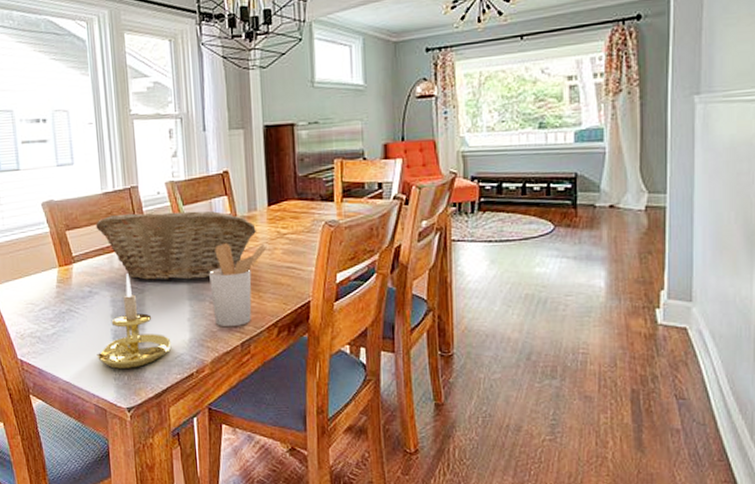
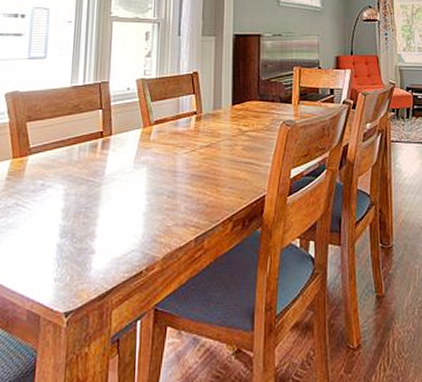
fruit basket: present [95,211,257,282] -> none [59,107,220,175]
candle holder: present [96,274,170,369] -> none [39,167,122,268]
utensil holder: present [209,242,267,326] -> none [169,138,228,221]

